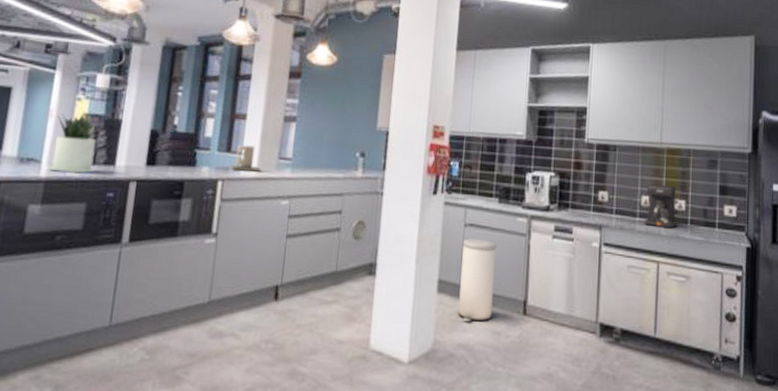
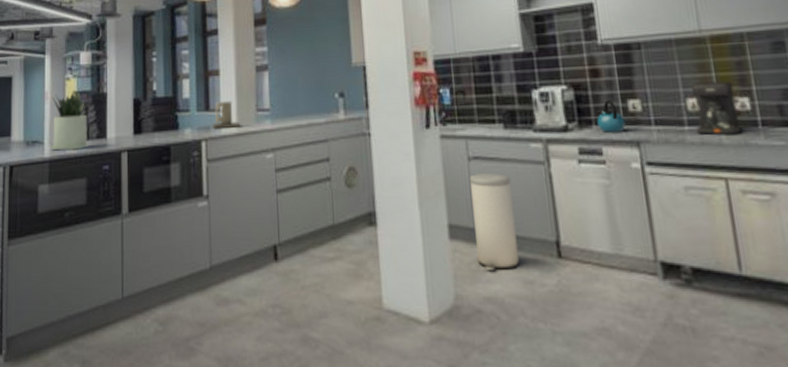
kettle: none [573,189,594,216] -> present [597,100,626,133]

